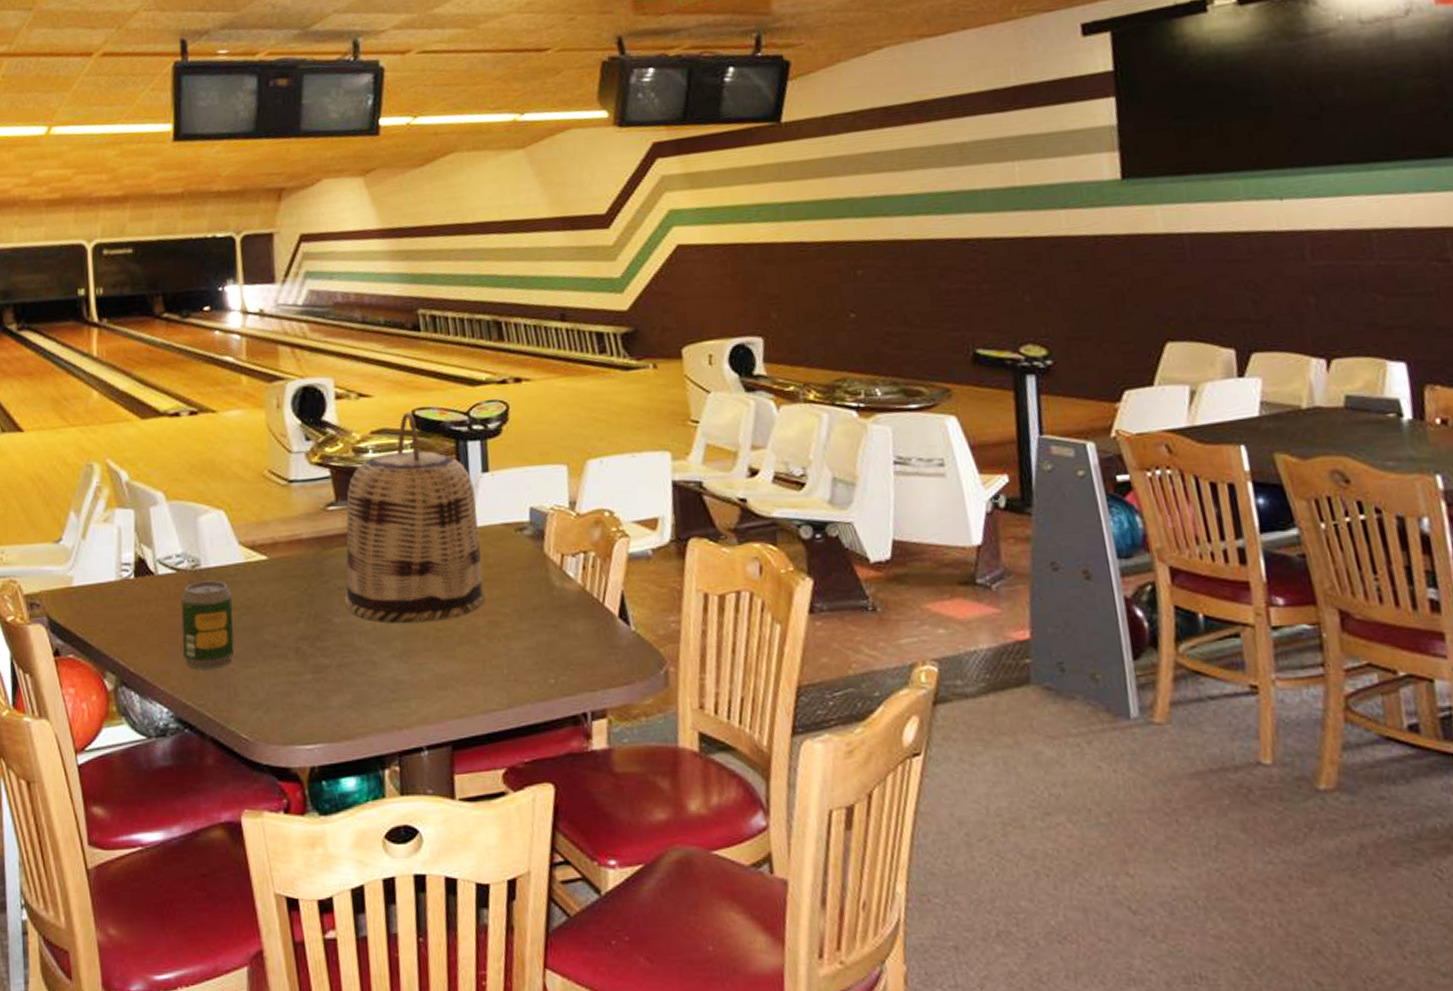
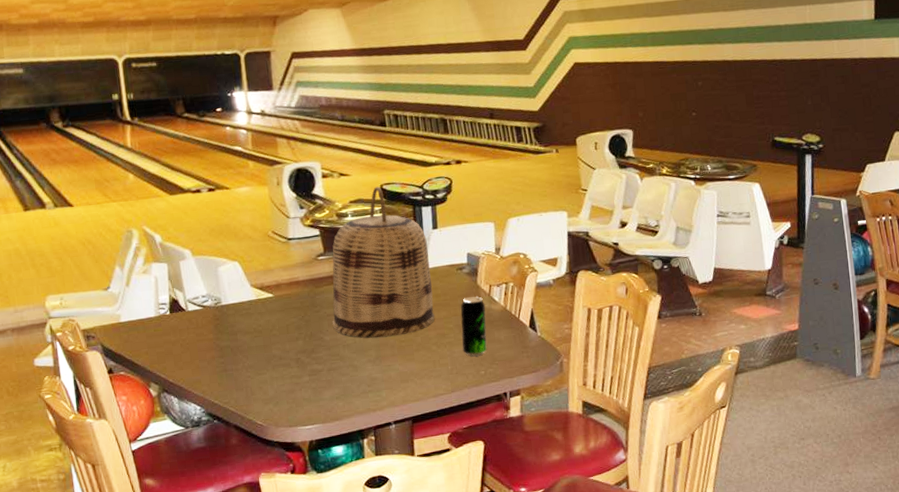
soda can: present [181,580,235,669] -> none [207,313,250,377]
beverage can: none [520,569,559,656] -> present [460,296,487,356]

